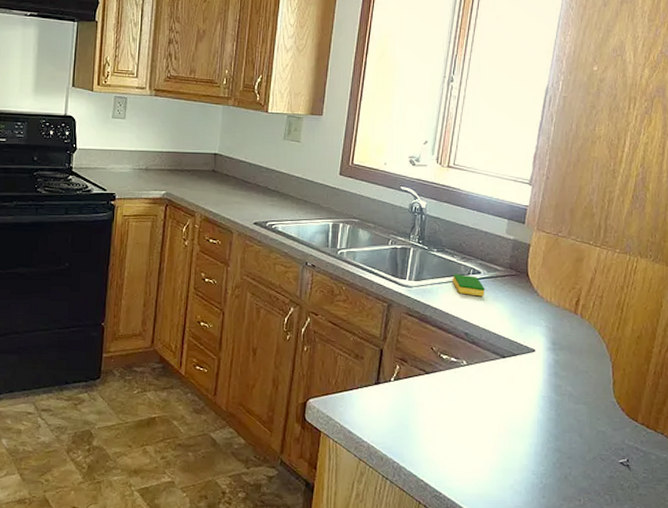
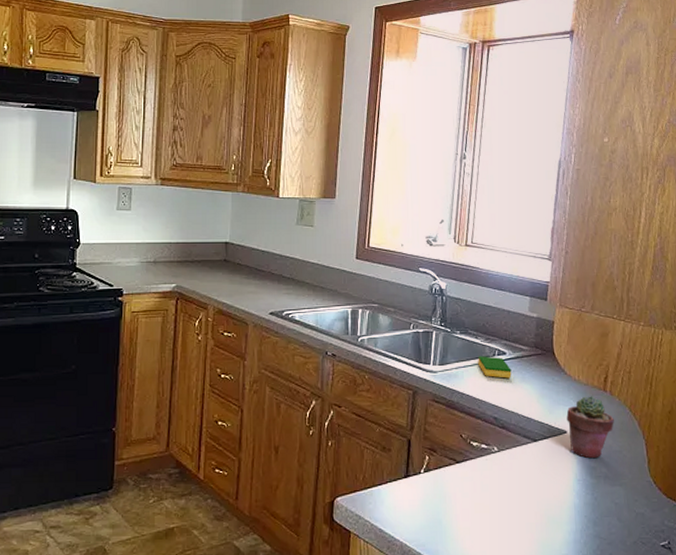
potted succulent: none [536,317,583,377] -> present [566,396,614,459]

